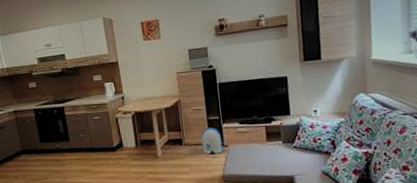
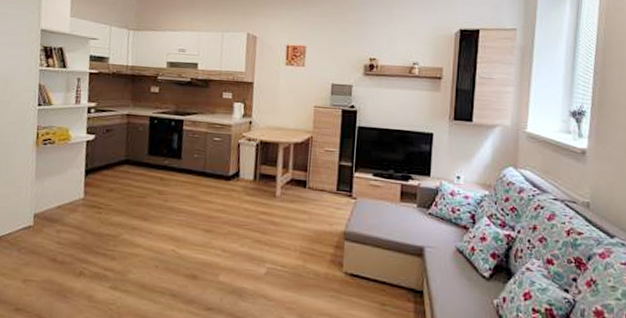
sun visor: present [201,127,224,155] -> none [326,173,351,206]

